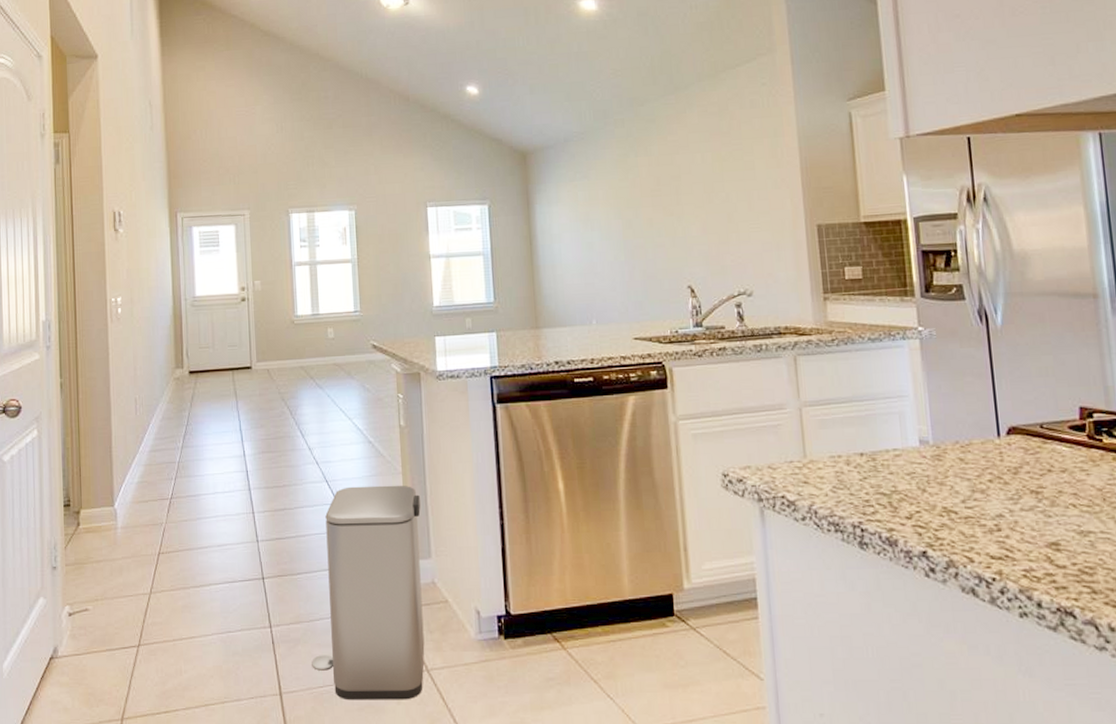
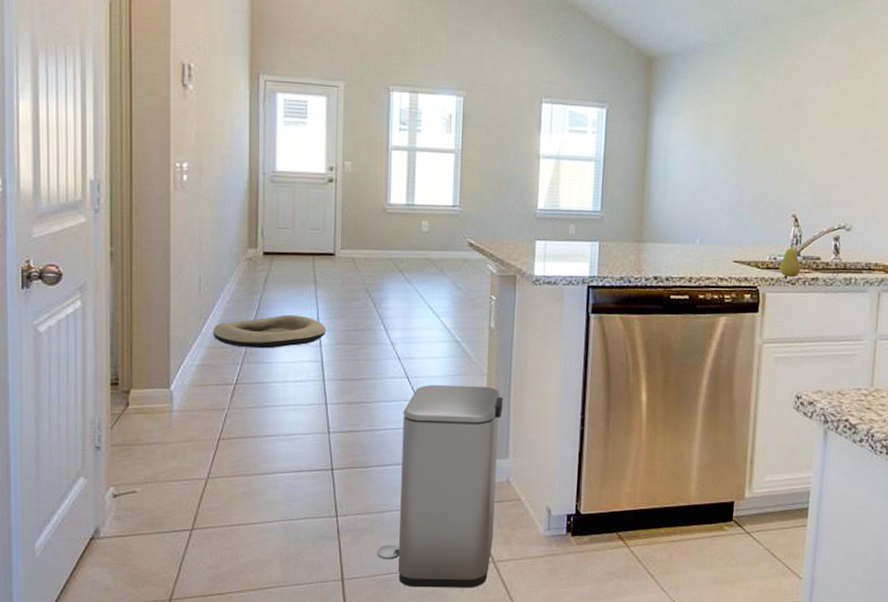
dog bed: none [148,428,249,463] -> present [212,314,327,349]
fruit: none [682,315,705,350] -> present [779,243,801,278]

